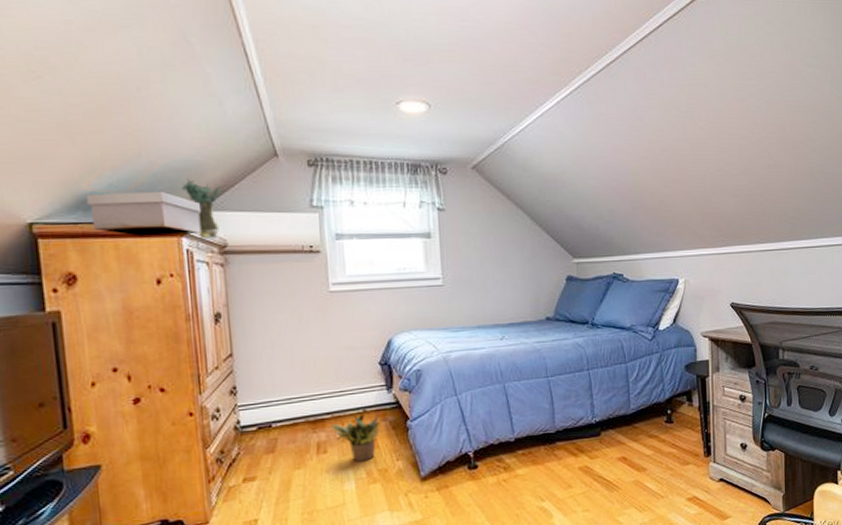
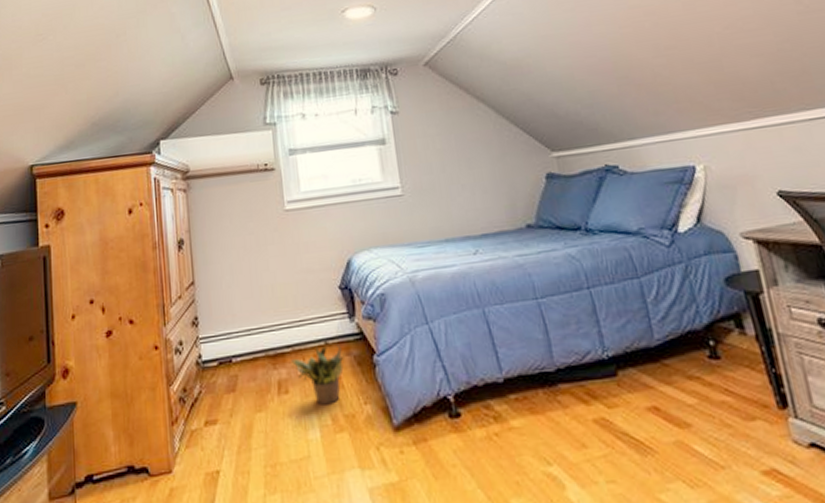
decorative box: present [86,191,202,237] -> none [75,124,167,170]
vase: present [182,178,221,239] -> none [151,110,184,167]

